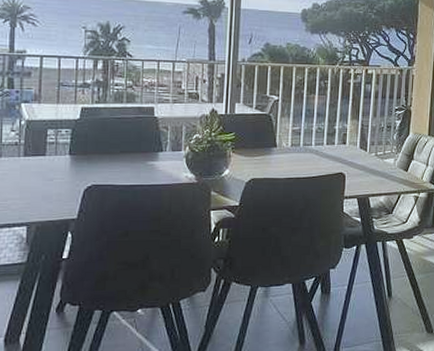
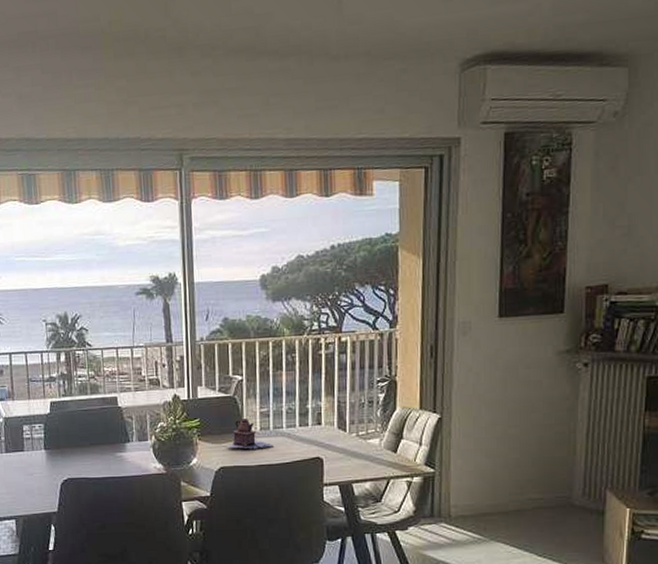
teapot: none [258,135,302,164] -> present [226,418,273,450]

